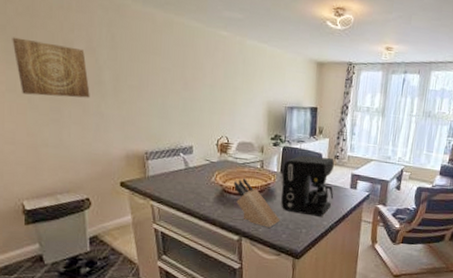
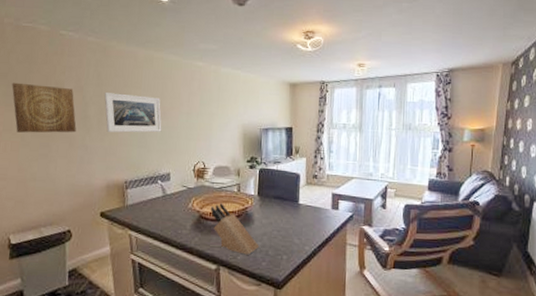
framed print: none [120,57,184,104] -> present [104,93,162,133]
coffee maker: present [281,155,334,217] -> none [259,177,315,241]

